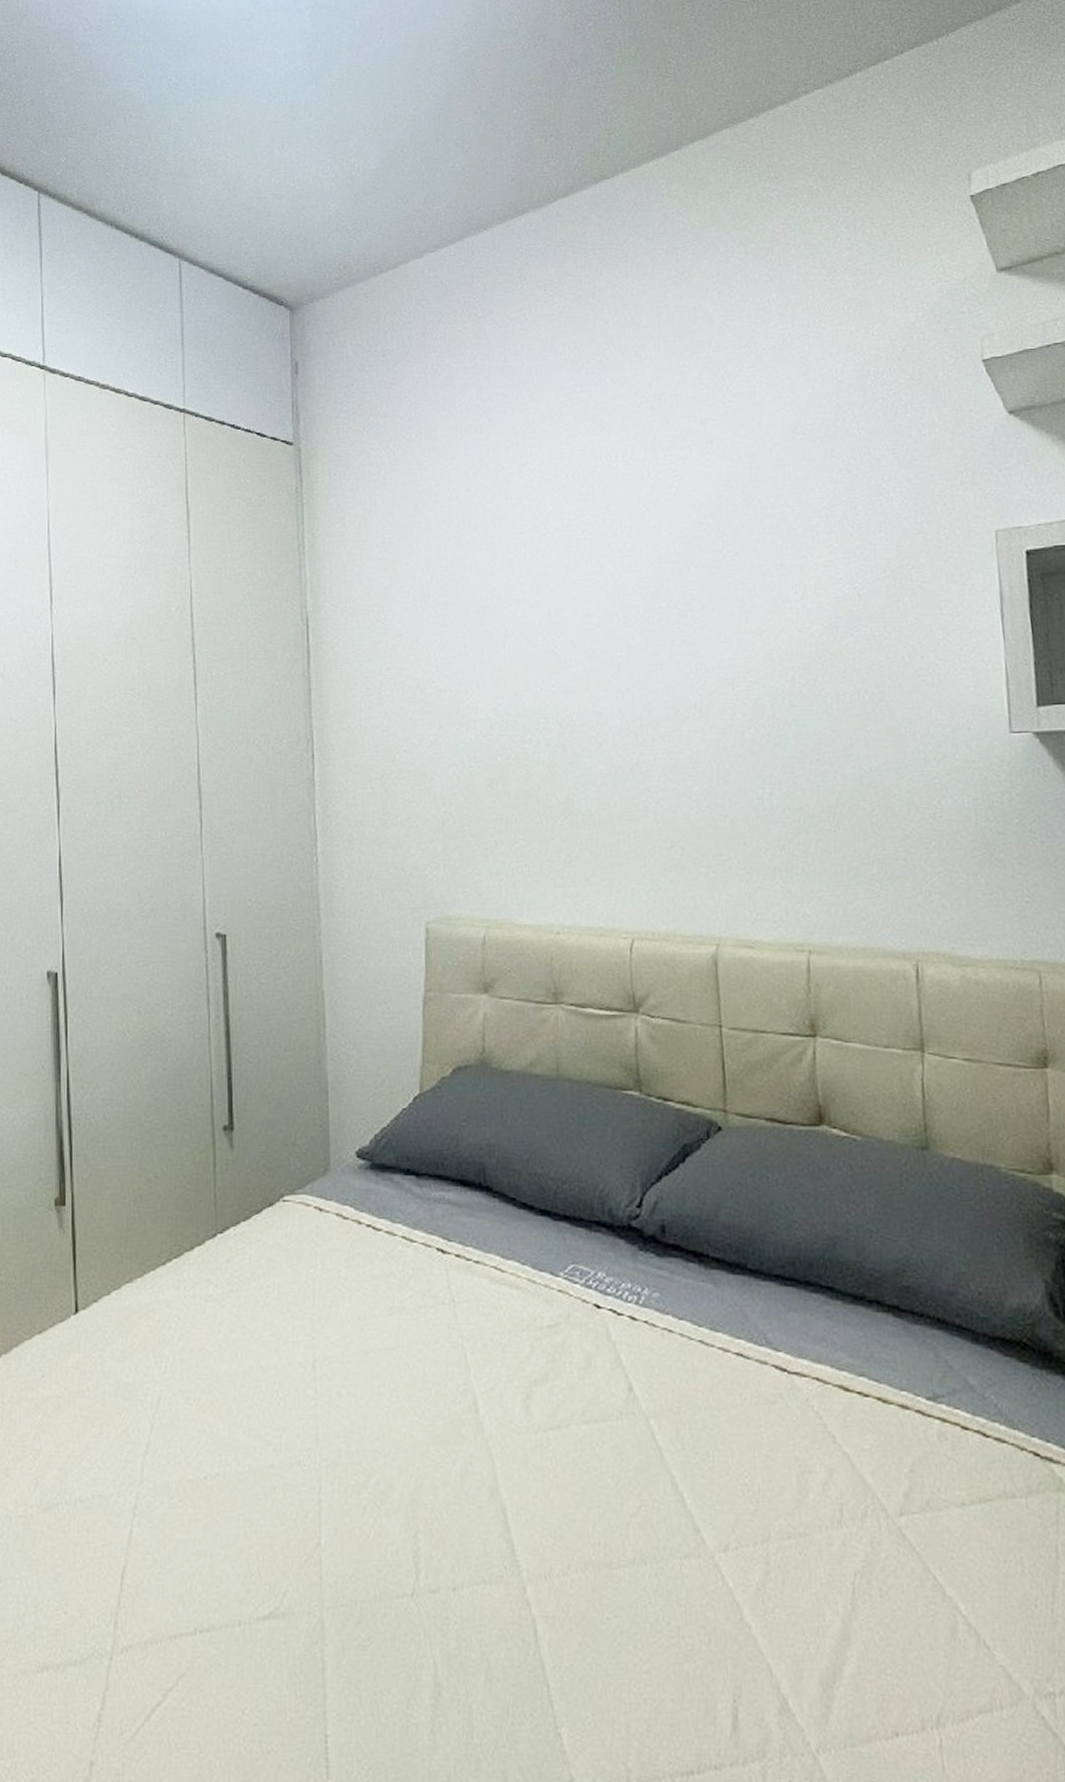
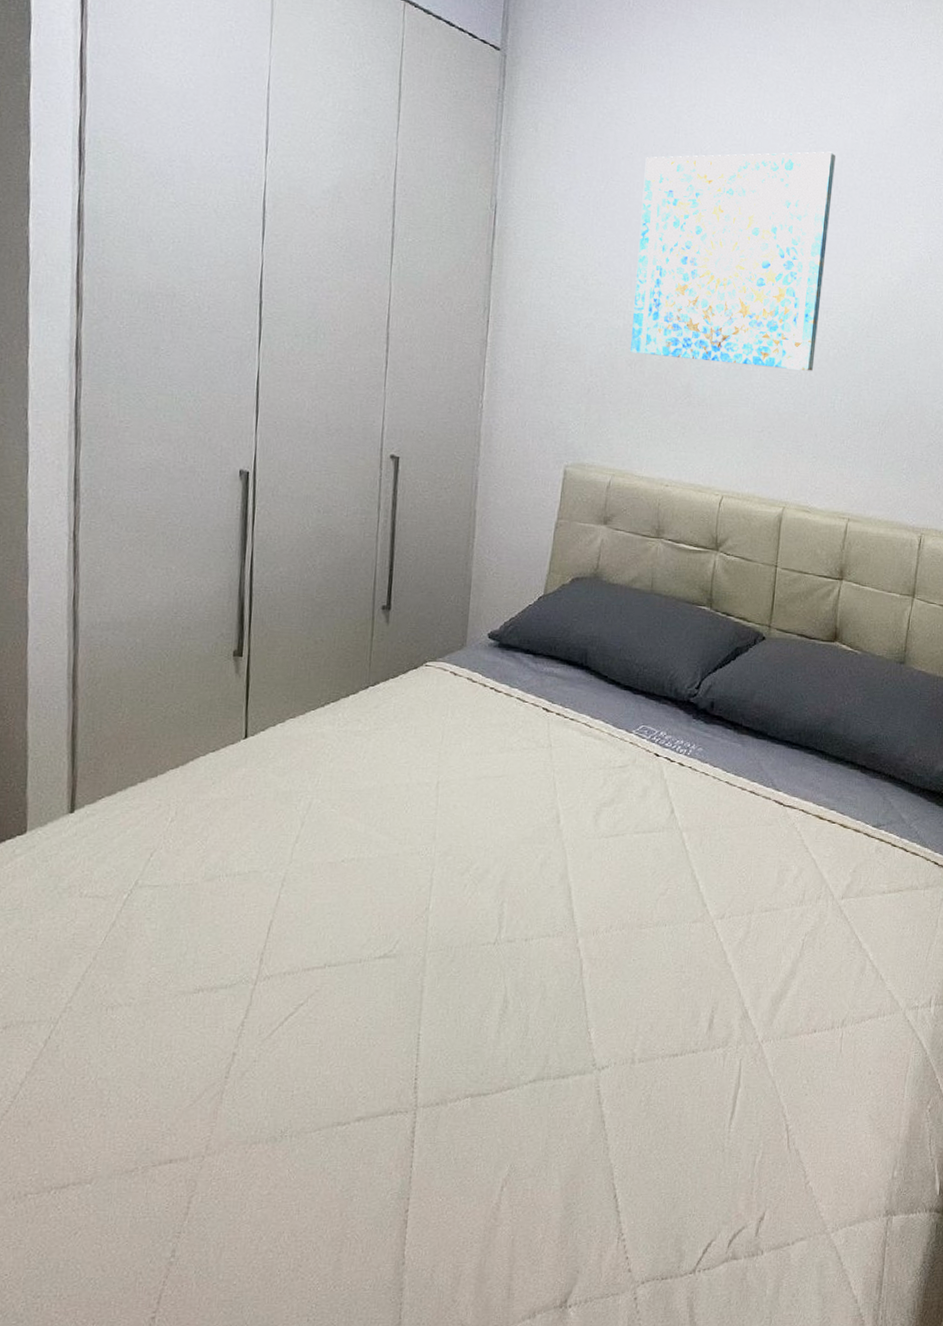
wall art: none [476,487,726,770] -> present [630,151,836,371]

